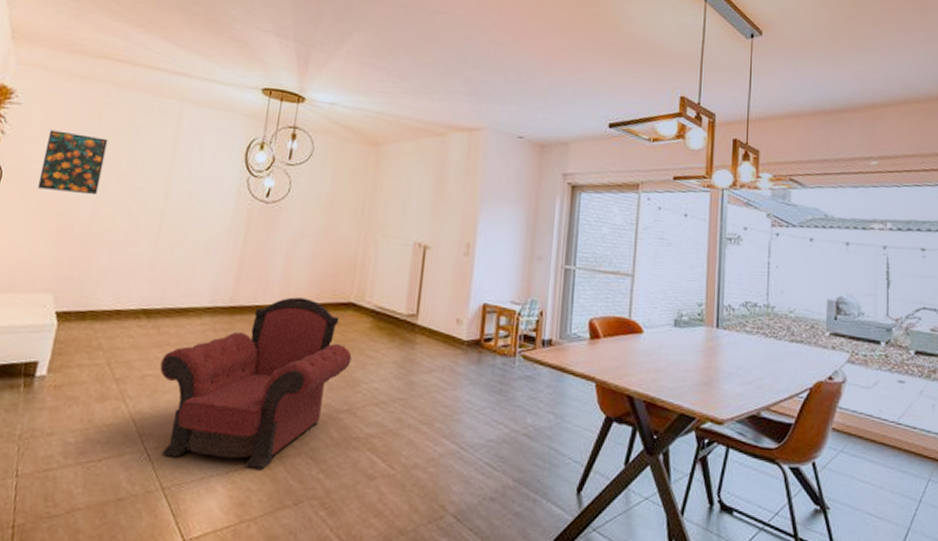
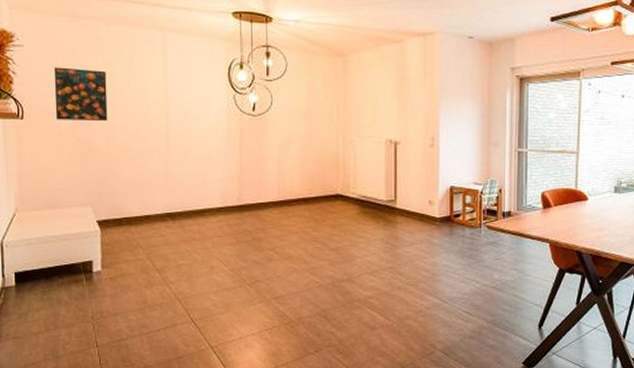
armchair: present [160,297,352,469] -> none [191,194,345,328]

